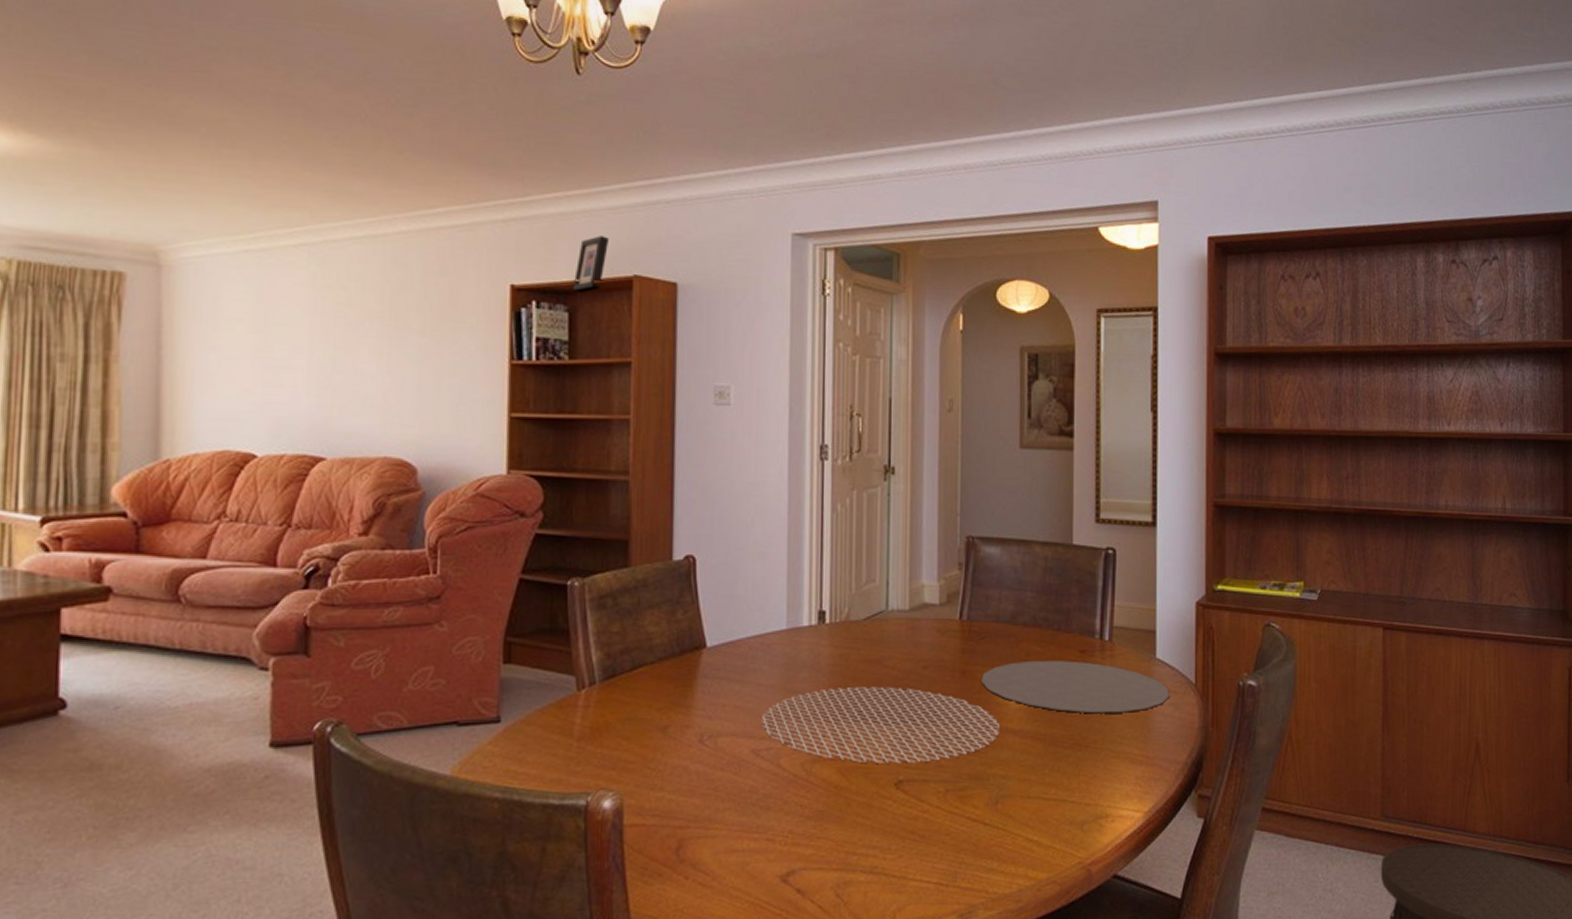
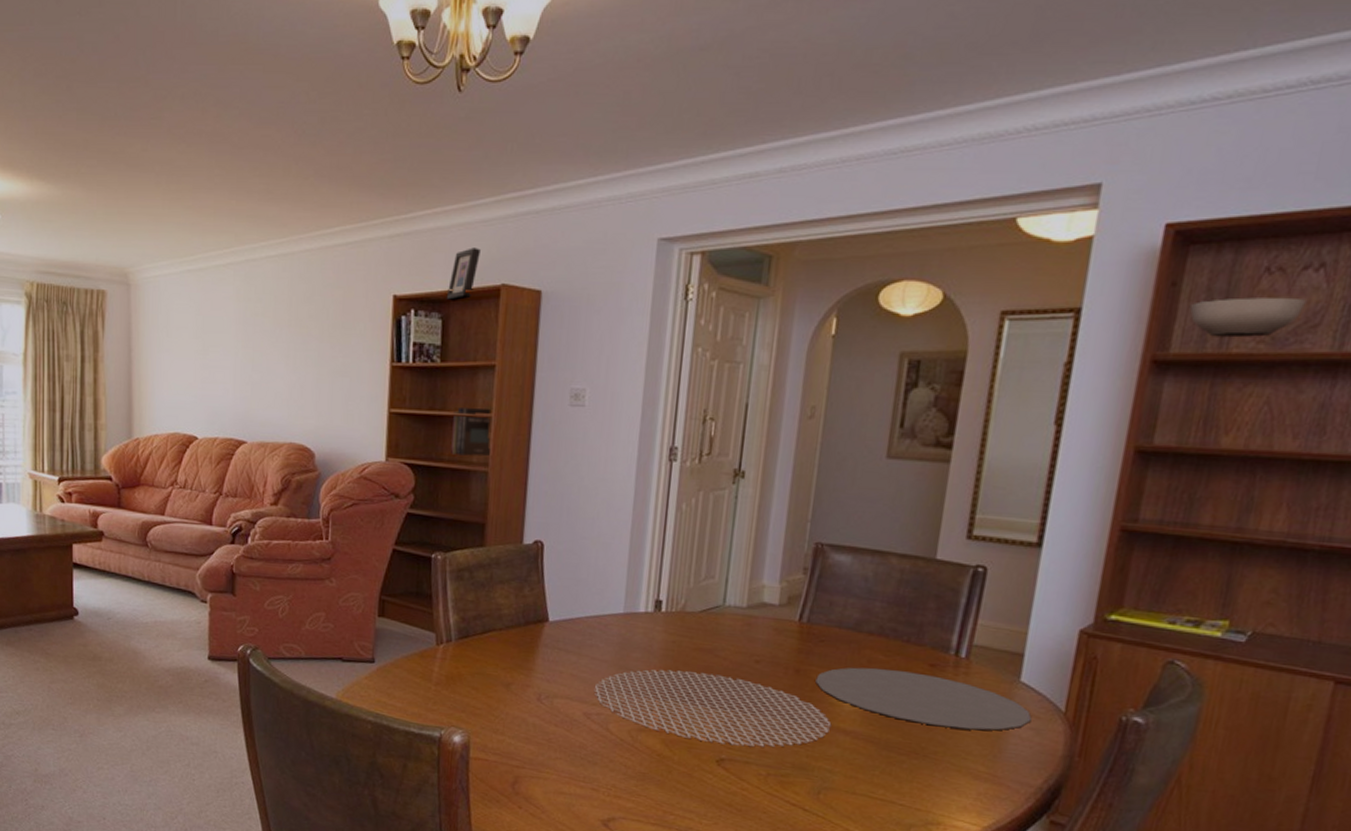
books: none [585,410,632,464] -> present [451,408,492,457]
bowl: none [1234,300,1313,334] -> present [1189,297,1308,338]

